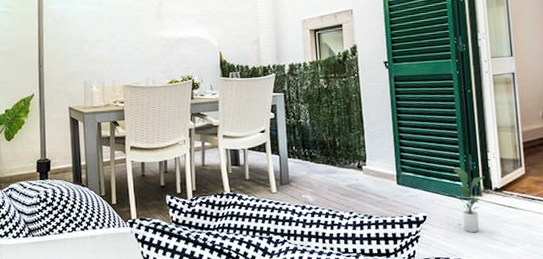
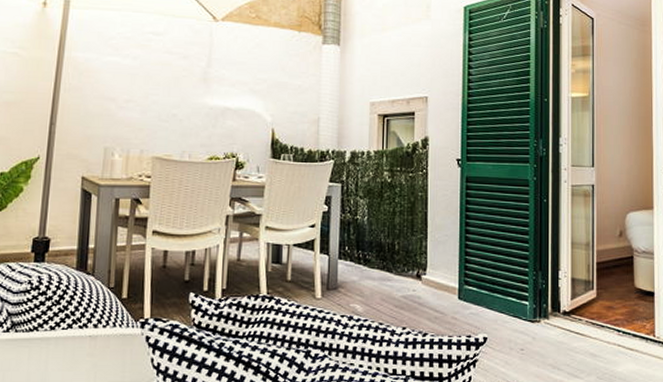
potted plant: present [454,167,486,233] -> none [520,285,555,360]

